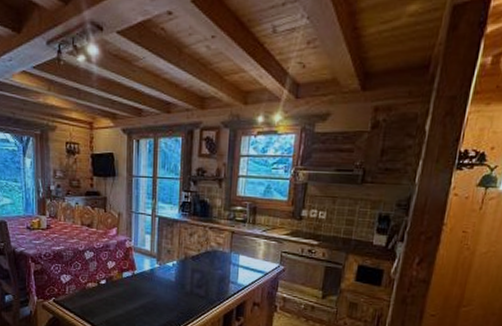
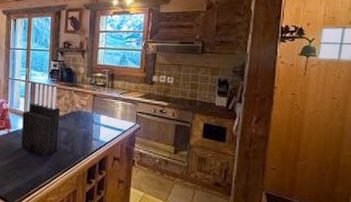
knife block: none [148,218,193,301] -> present [21,83,61,156]

